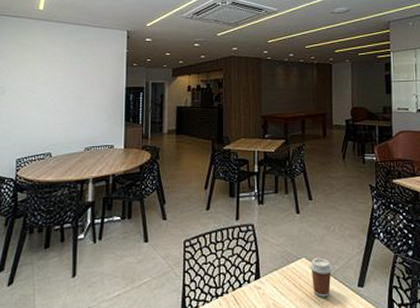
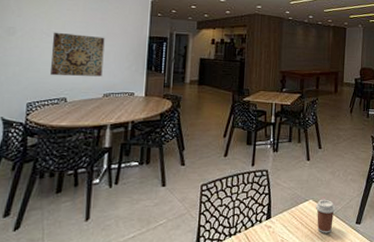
wall art: none [36,88,84,132] -> present [51,32,105,77]

